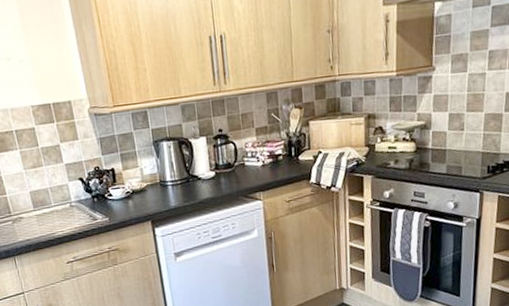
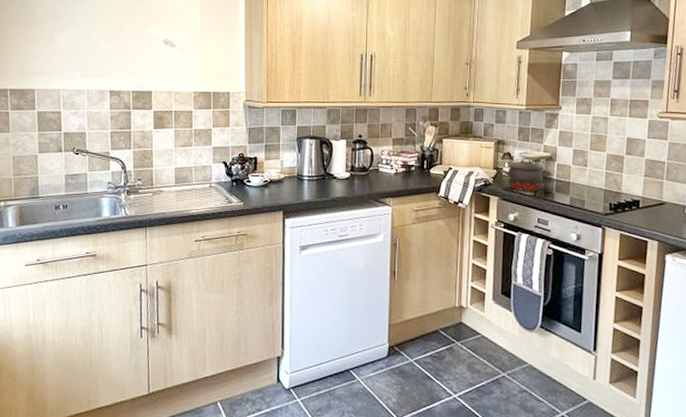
cooking pot: none [372,130,426,168] -> present [499,158,551,193]

